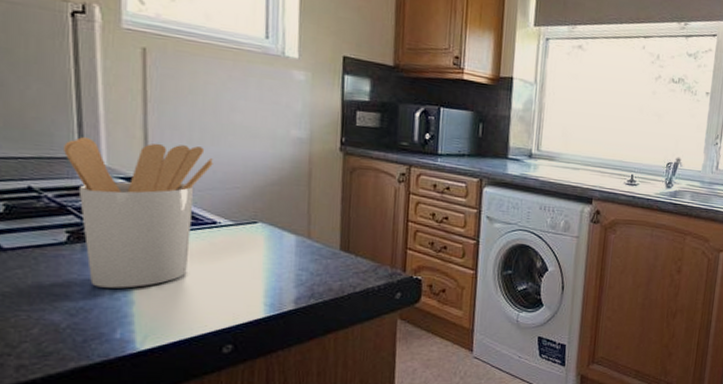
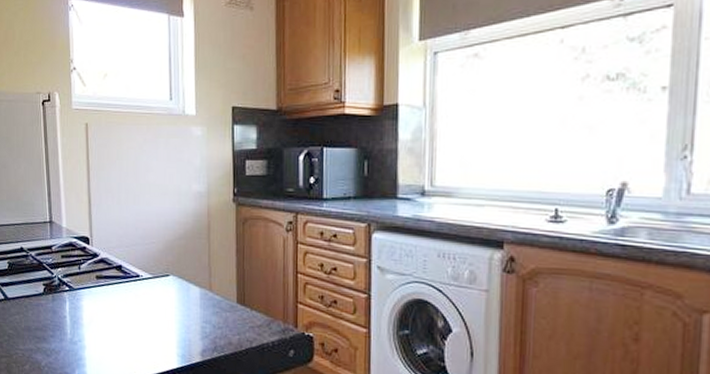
utensil holder: present [64,137,213,288] -> none [40,204,136,334]

